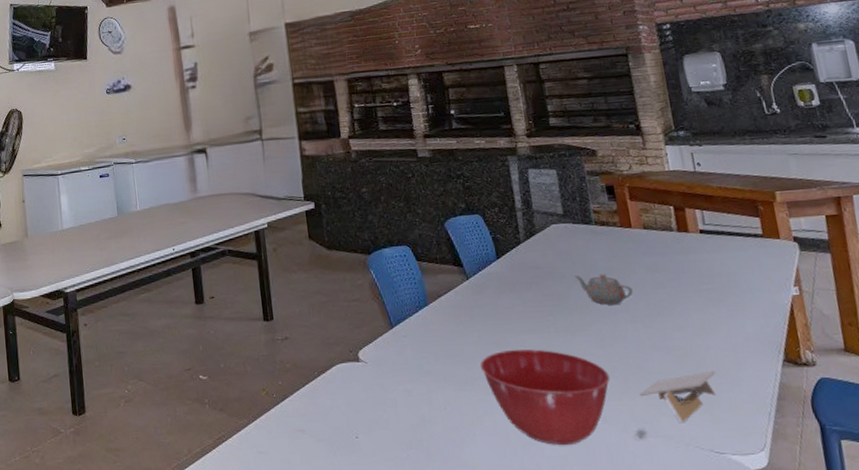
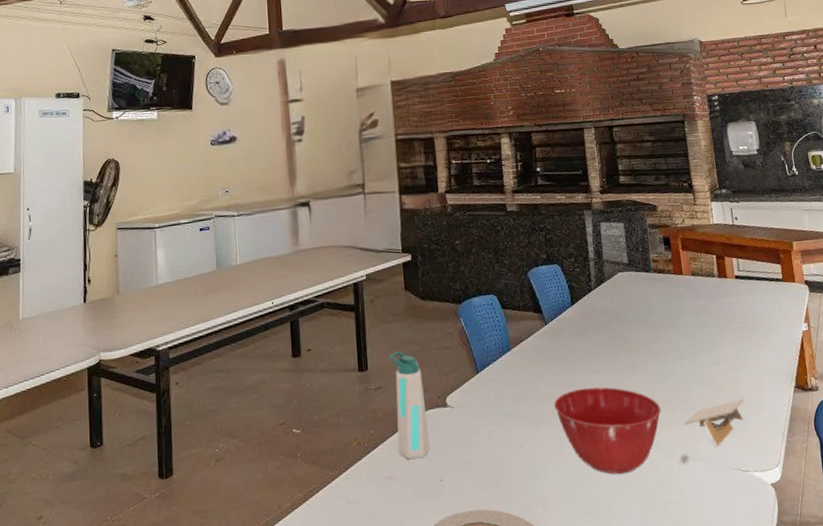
water bottle: none [294,301,344,414] -> present [388,351,431,459]
teapot: present [574,274,633,305] -> none [635,316,682,344]

